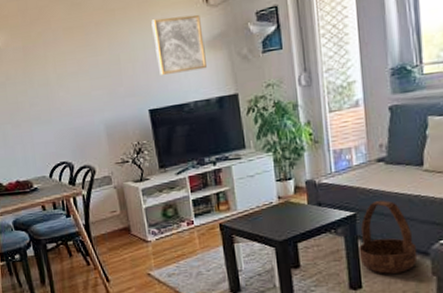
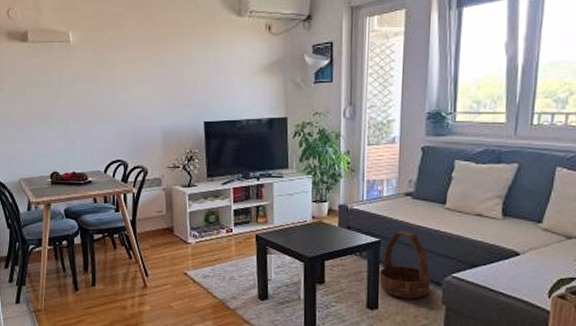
wall art: present [151,14,207,75] -> none [216,39,262,91]

